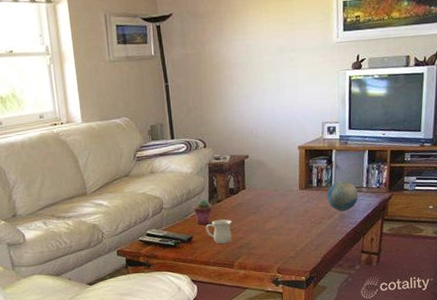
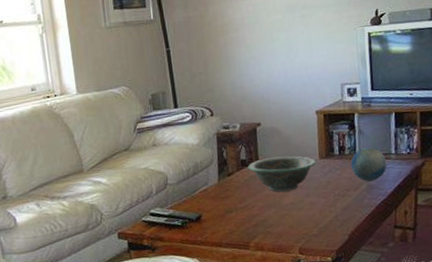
potted succulent: present [193,198,213,225] -> none [201,172,223,202]
mug: present [205,219,232,245] -> none [216,194,246,223]
decorative bowl: none [236,186,296,218] -> present [248,156,316,192]

